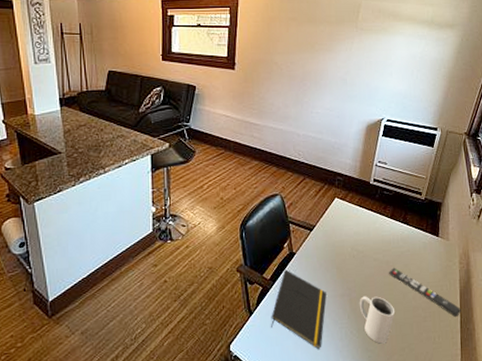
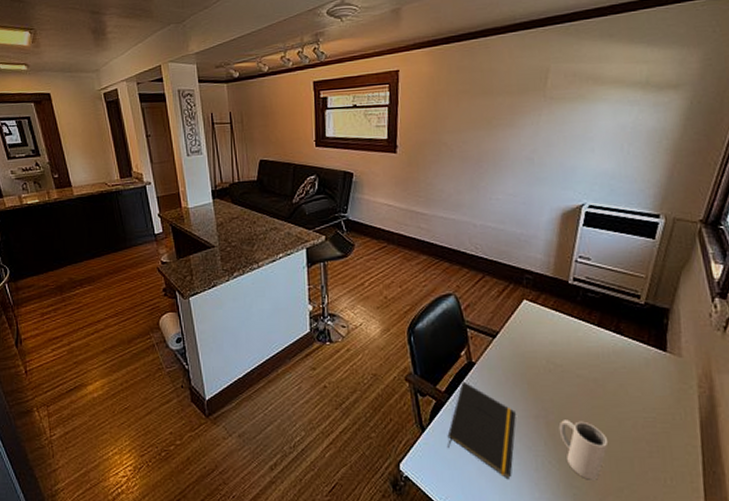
remote control: present [389,267,461,318] -> none [598,387,703,457]

